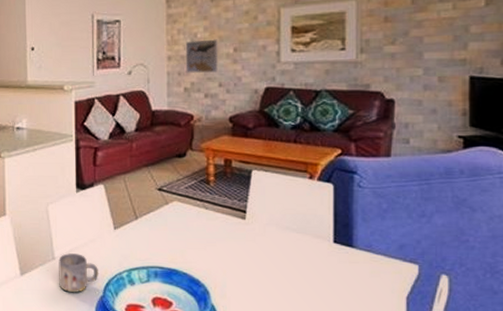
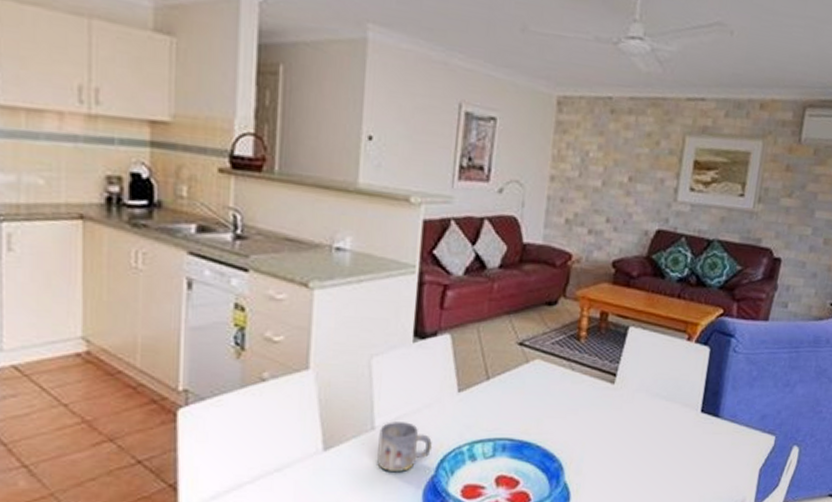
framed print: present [185,39,219,74] -> none [570,159,613,206]

